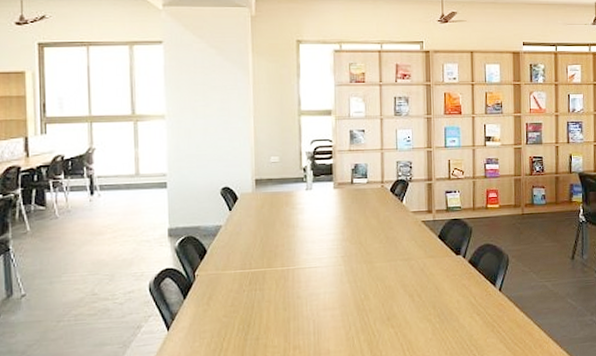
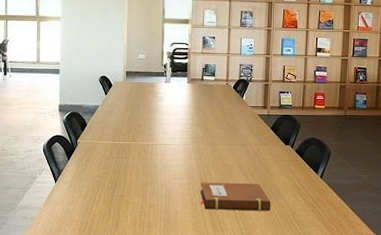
notebook: none [356,305,444,345] -> present [200,182,271,211]

